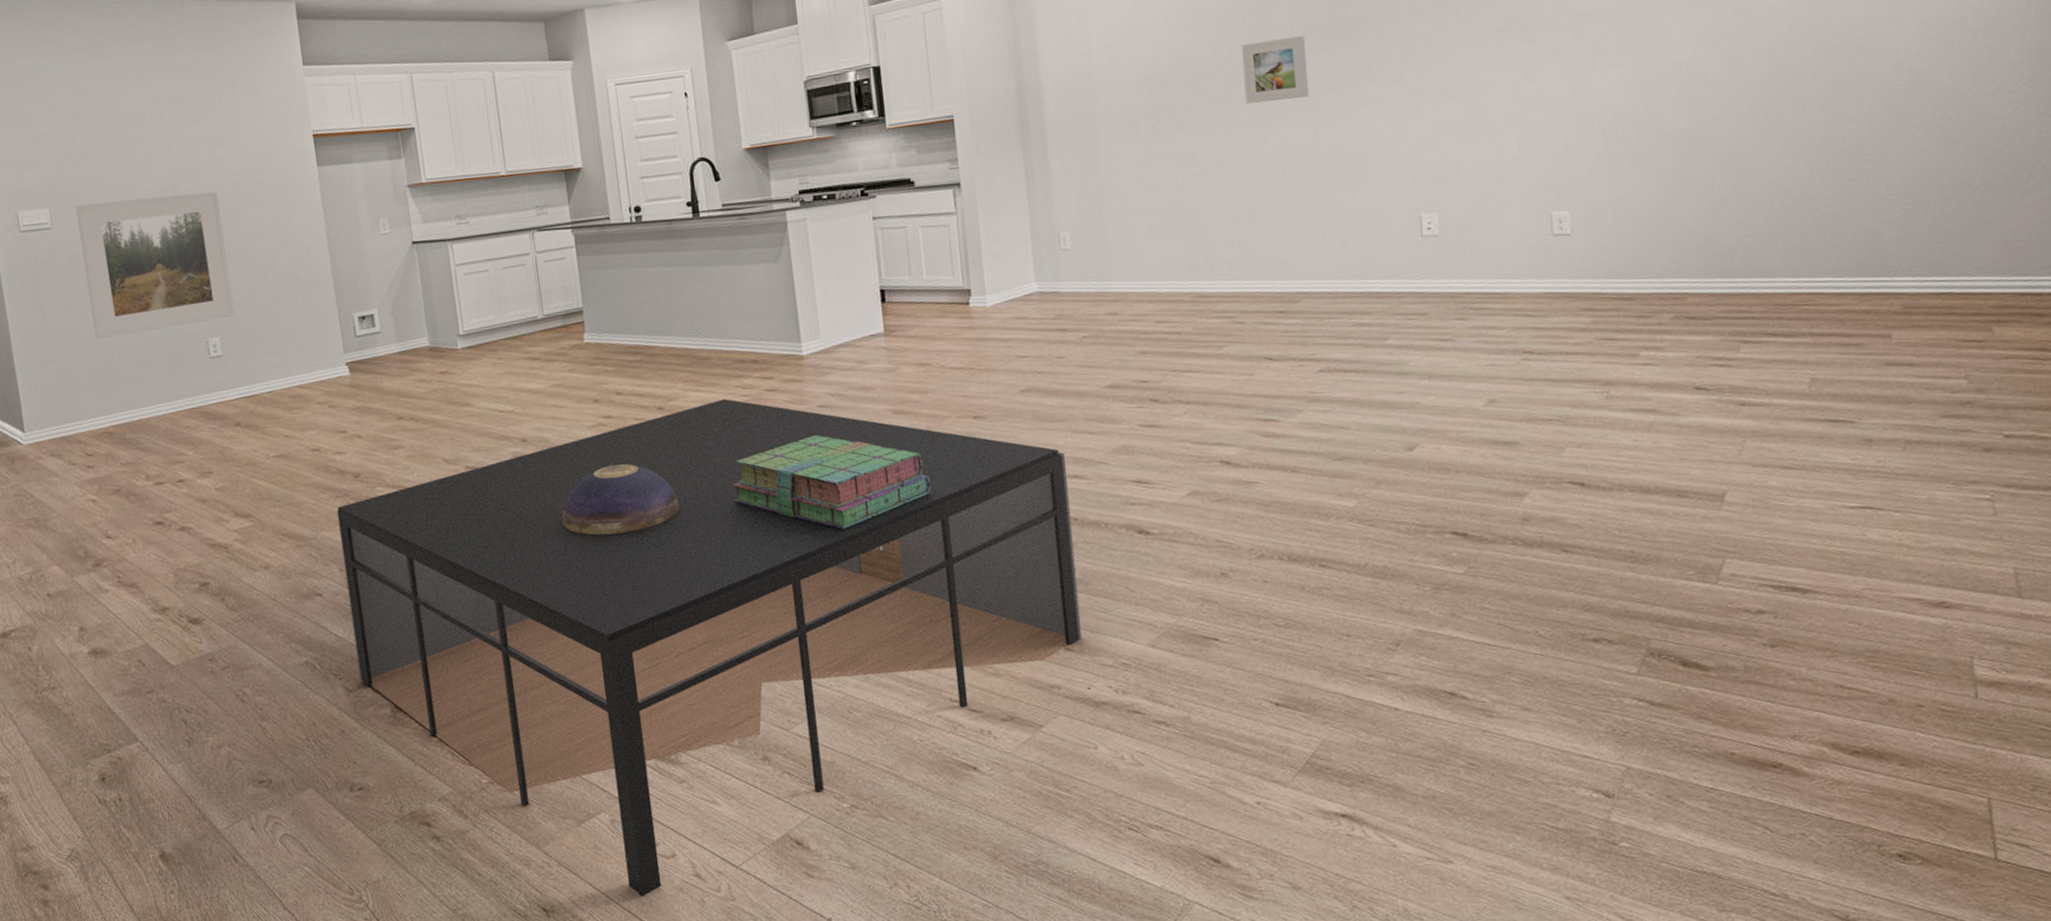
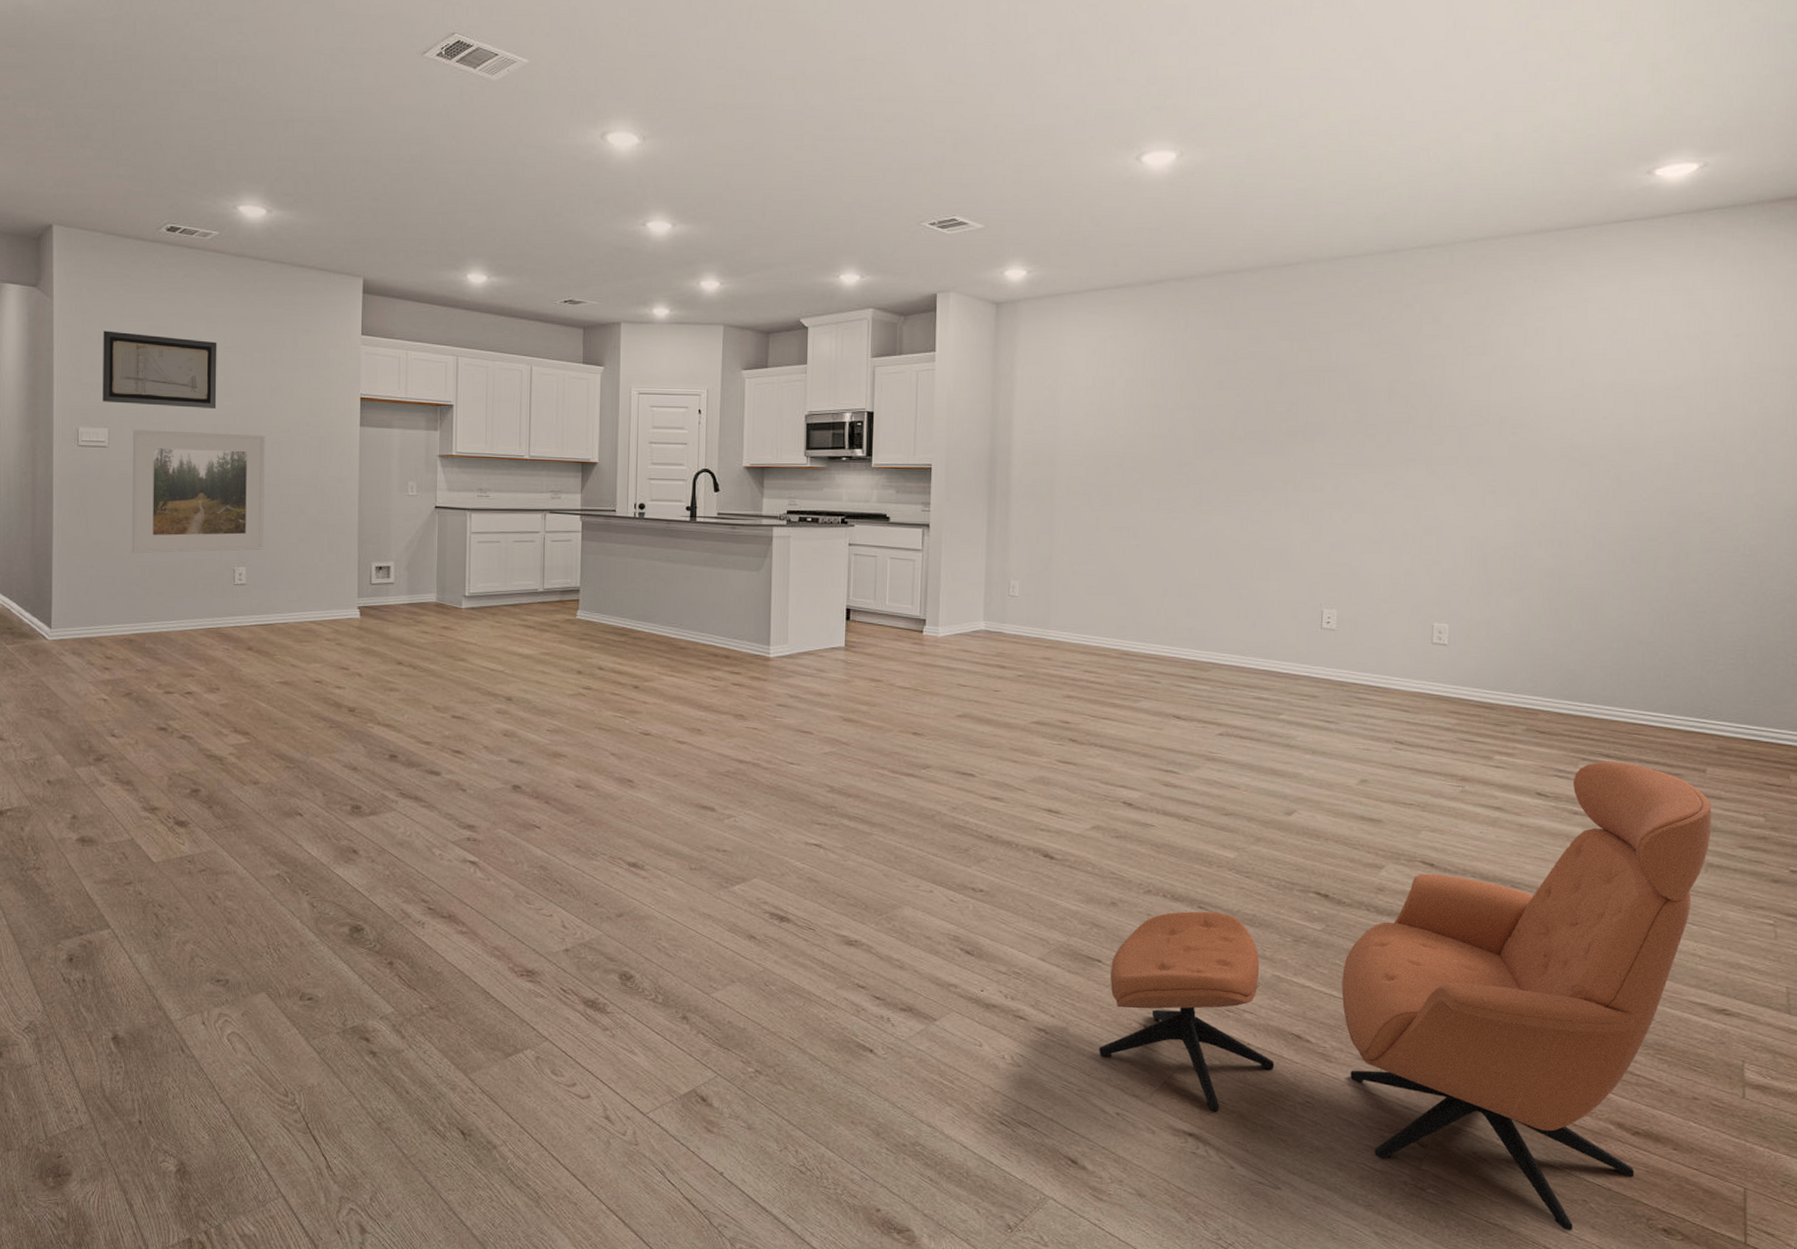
wall art: none [26,96,160,180] -> present [103,330,217,408]
coffee table: present [336,399,1083,897] -> none [326,686,989,1131]
decorative bowl: present [562,464,680,535] -> none [533,732,640,795]
stack of books: present [732,435,932,529] -> none [690,730,867,818]
armchair: none [1228,339,1905,869] -> present [1099,761,1712,1231]
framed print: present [1241,35,1310,104] -> none [1185,439,1243,494]

